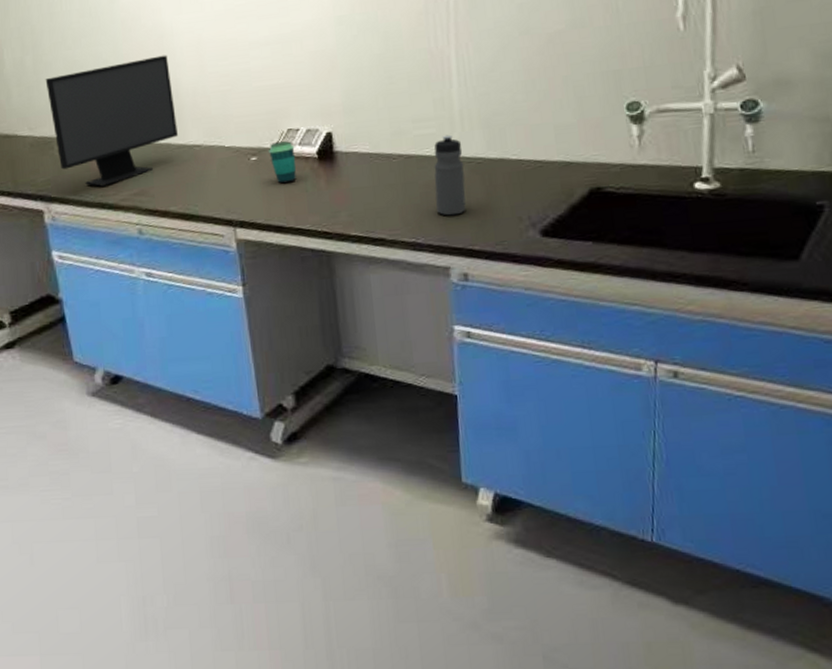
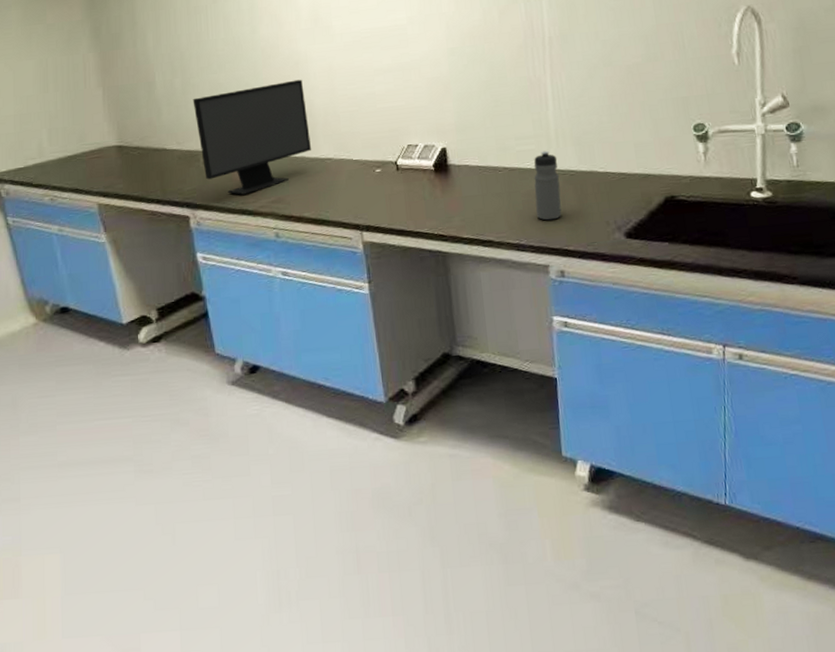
cup: present [268,141,296,184] -> none [390,155,416,193]

